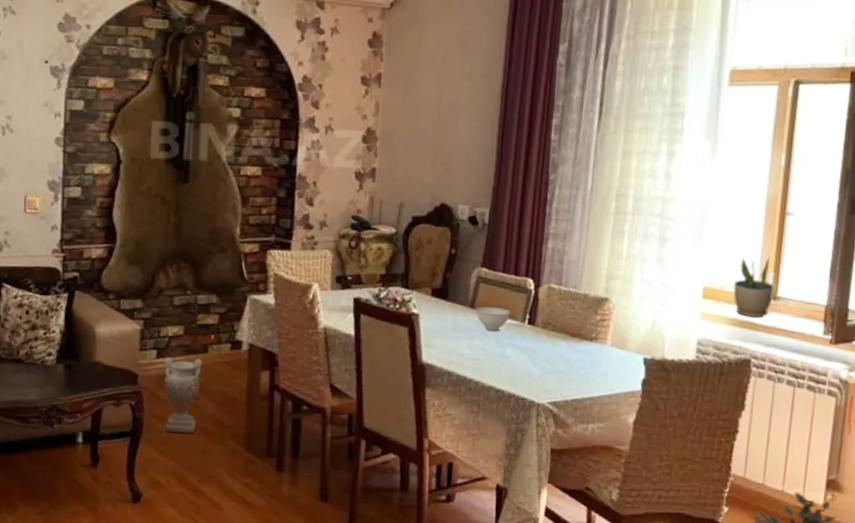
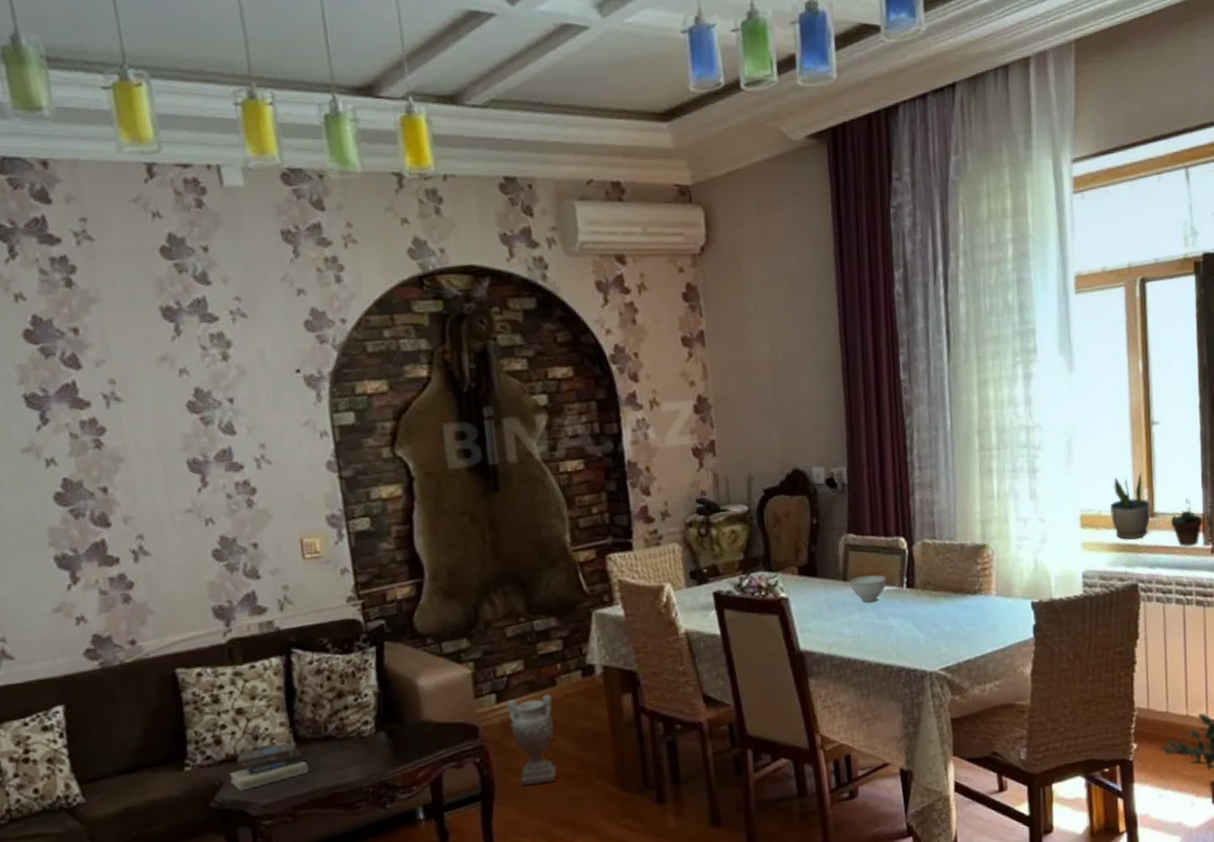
succulent plant: none [793,289,826,334] -> present [1171,499,1203,547]

